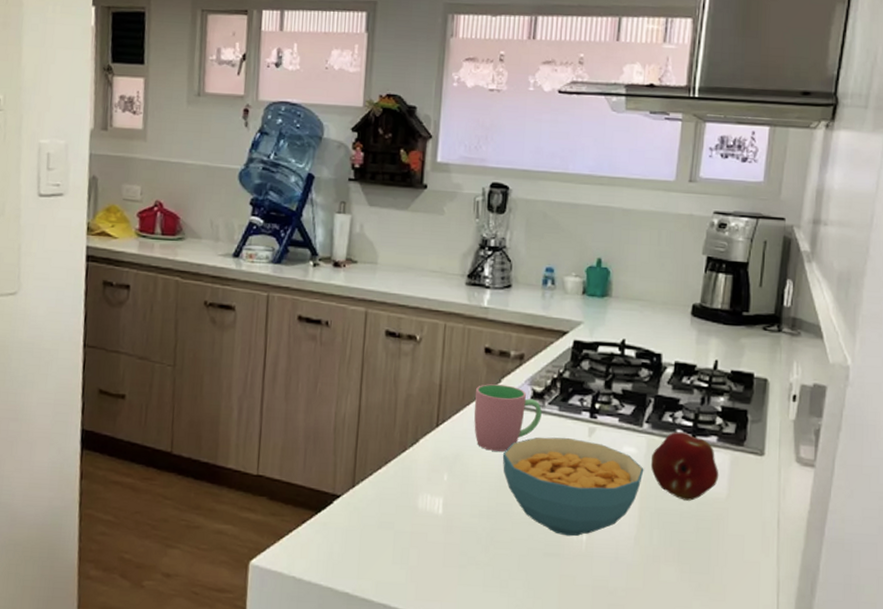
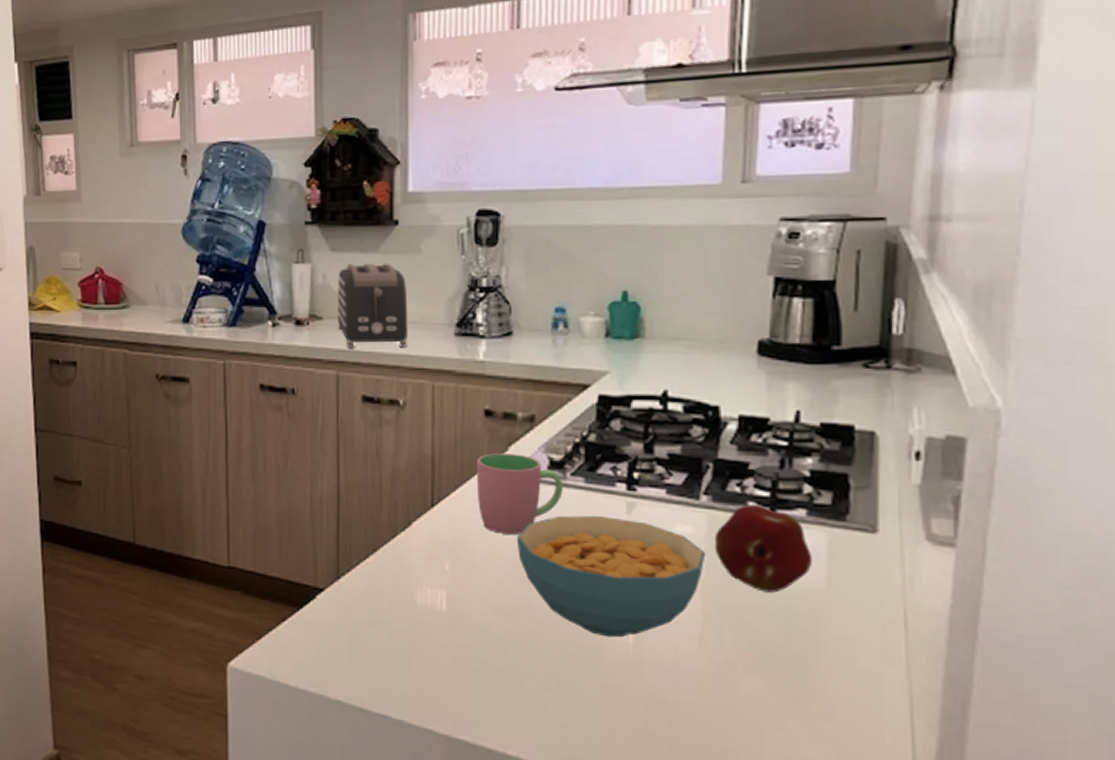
toaster: none [370,217,430,292] -> present [337,263,409,348]

